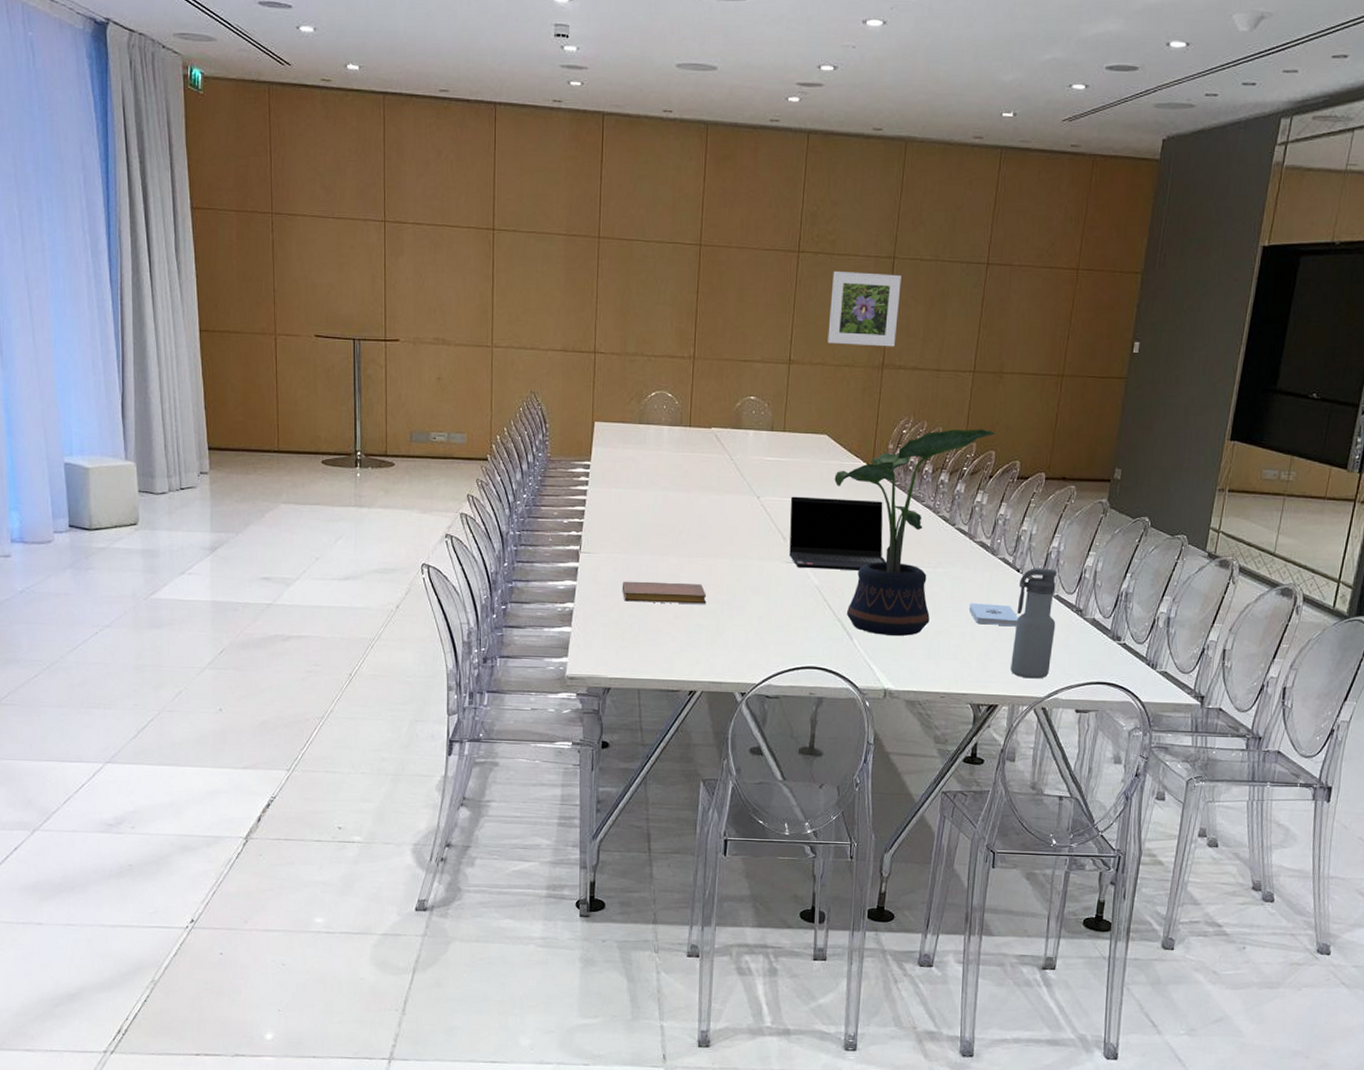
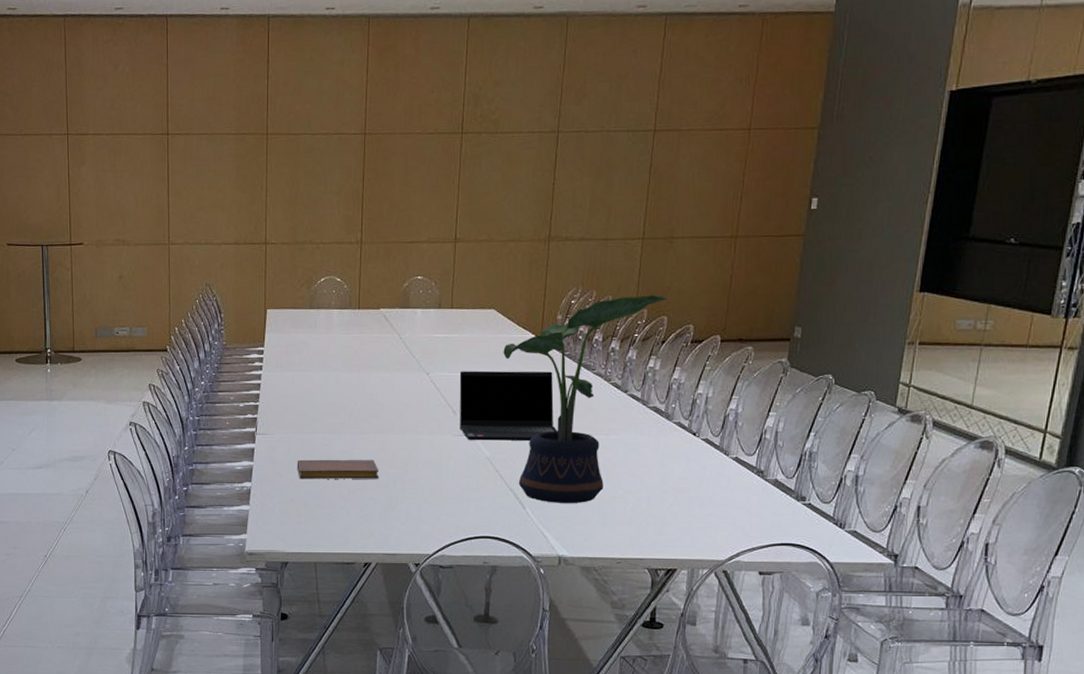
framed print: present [827,270,901,347] -> none [493,148,566,221]
notepad: present [968,603,1019,627] -> none [643,468,696,490]
water bottle: present [1011,568,1057,679] -> none [689,431,736,542]

